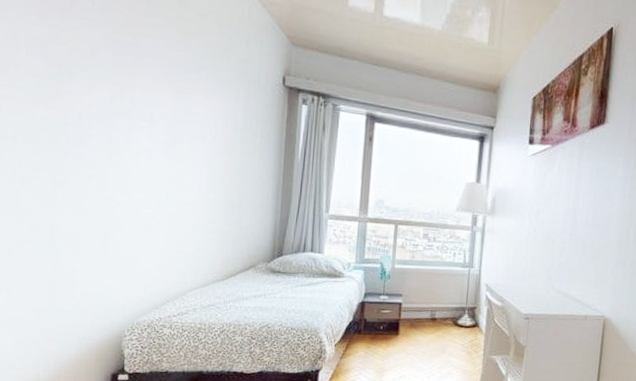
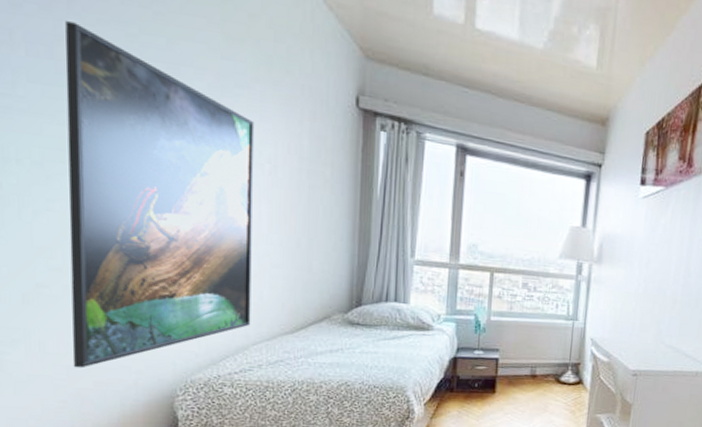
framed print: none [43,27,200,312] -> present [65,21,255,368]

